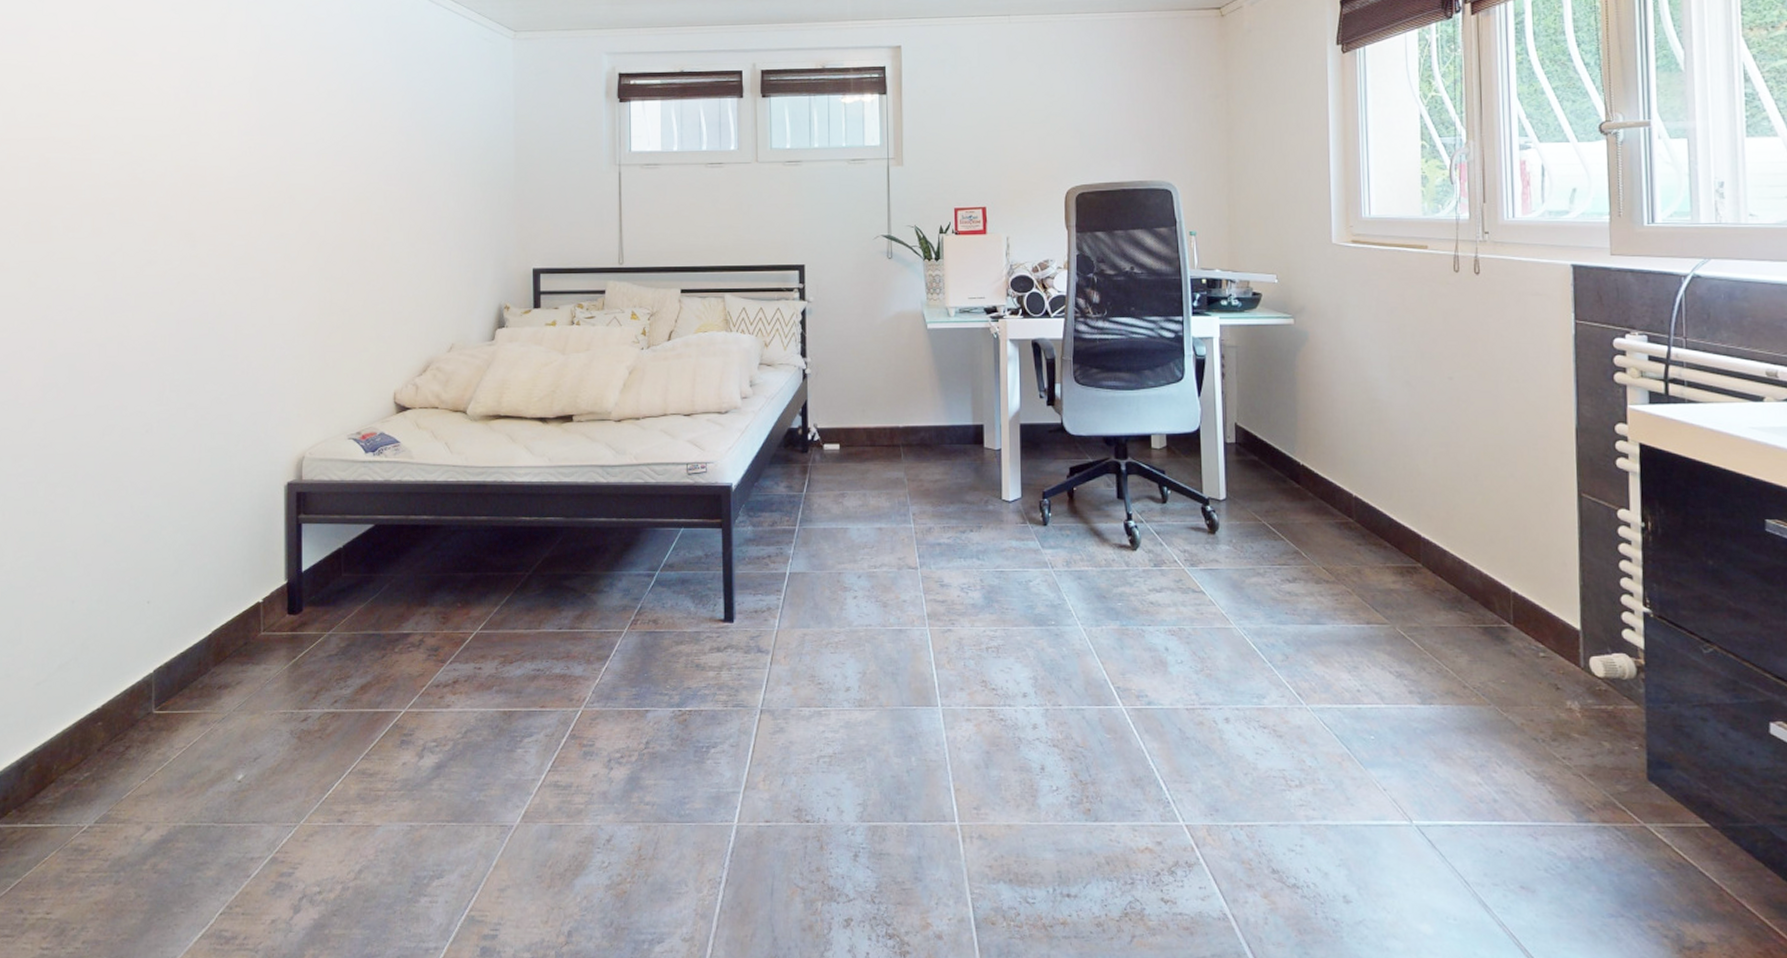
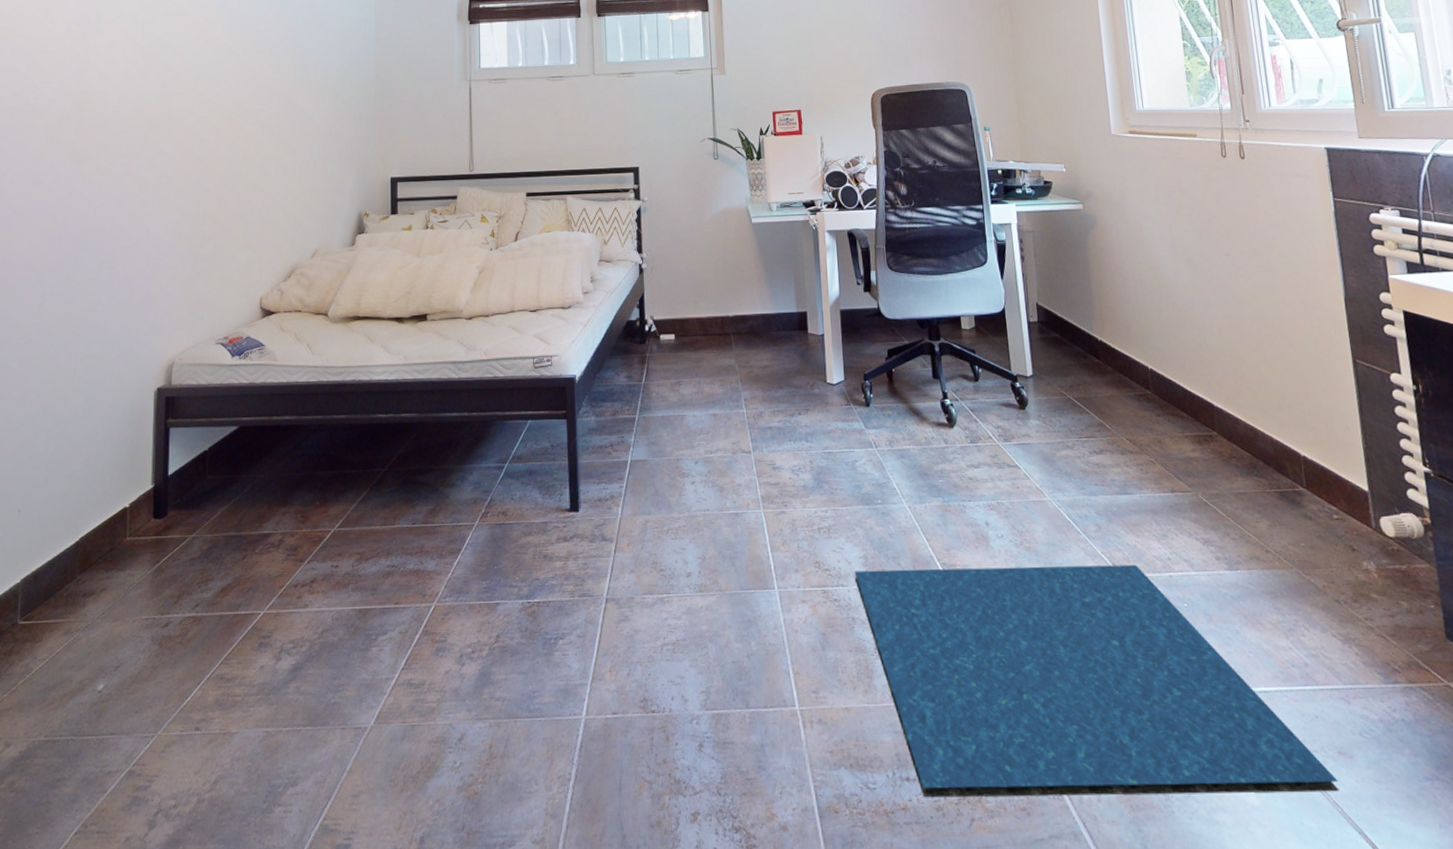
bath mat: none [1022,691,1518,924] -> present [854,564,1339,798]

